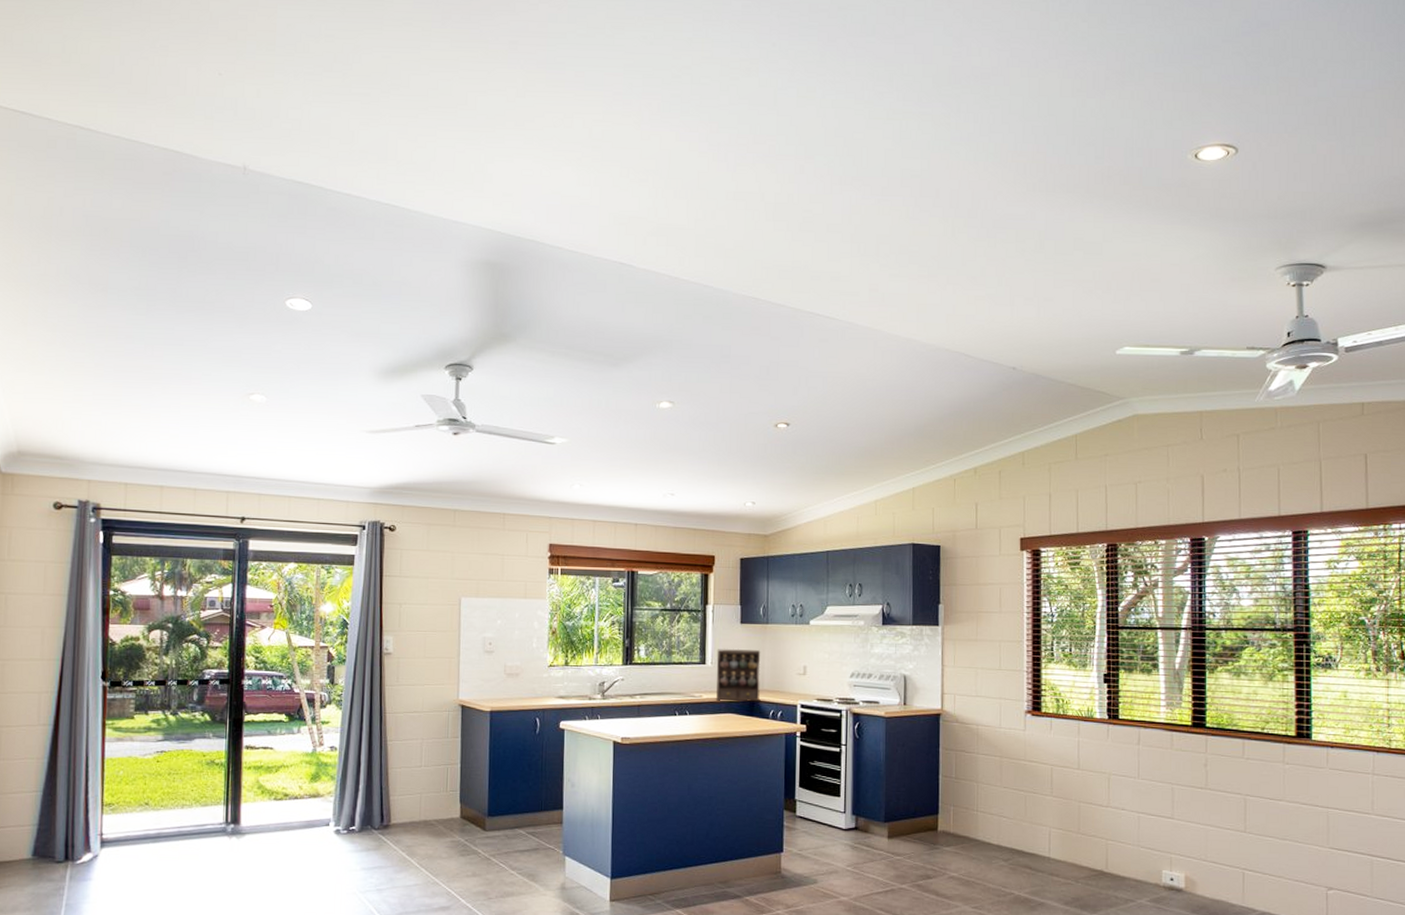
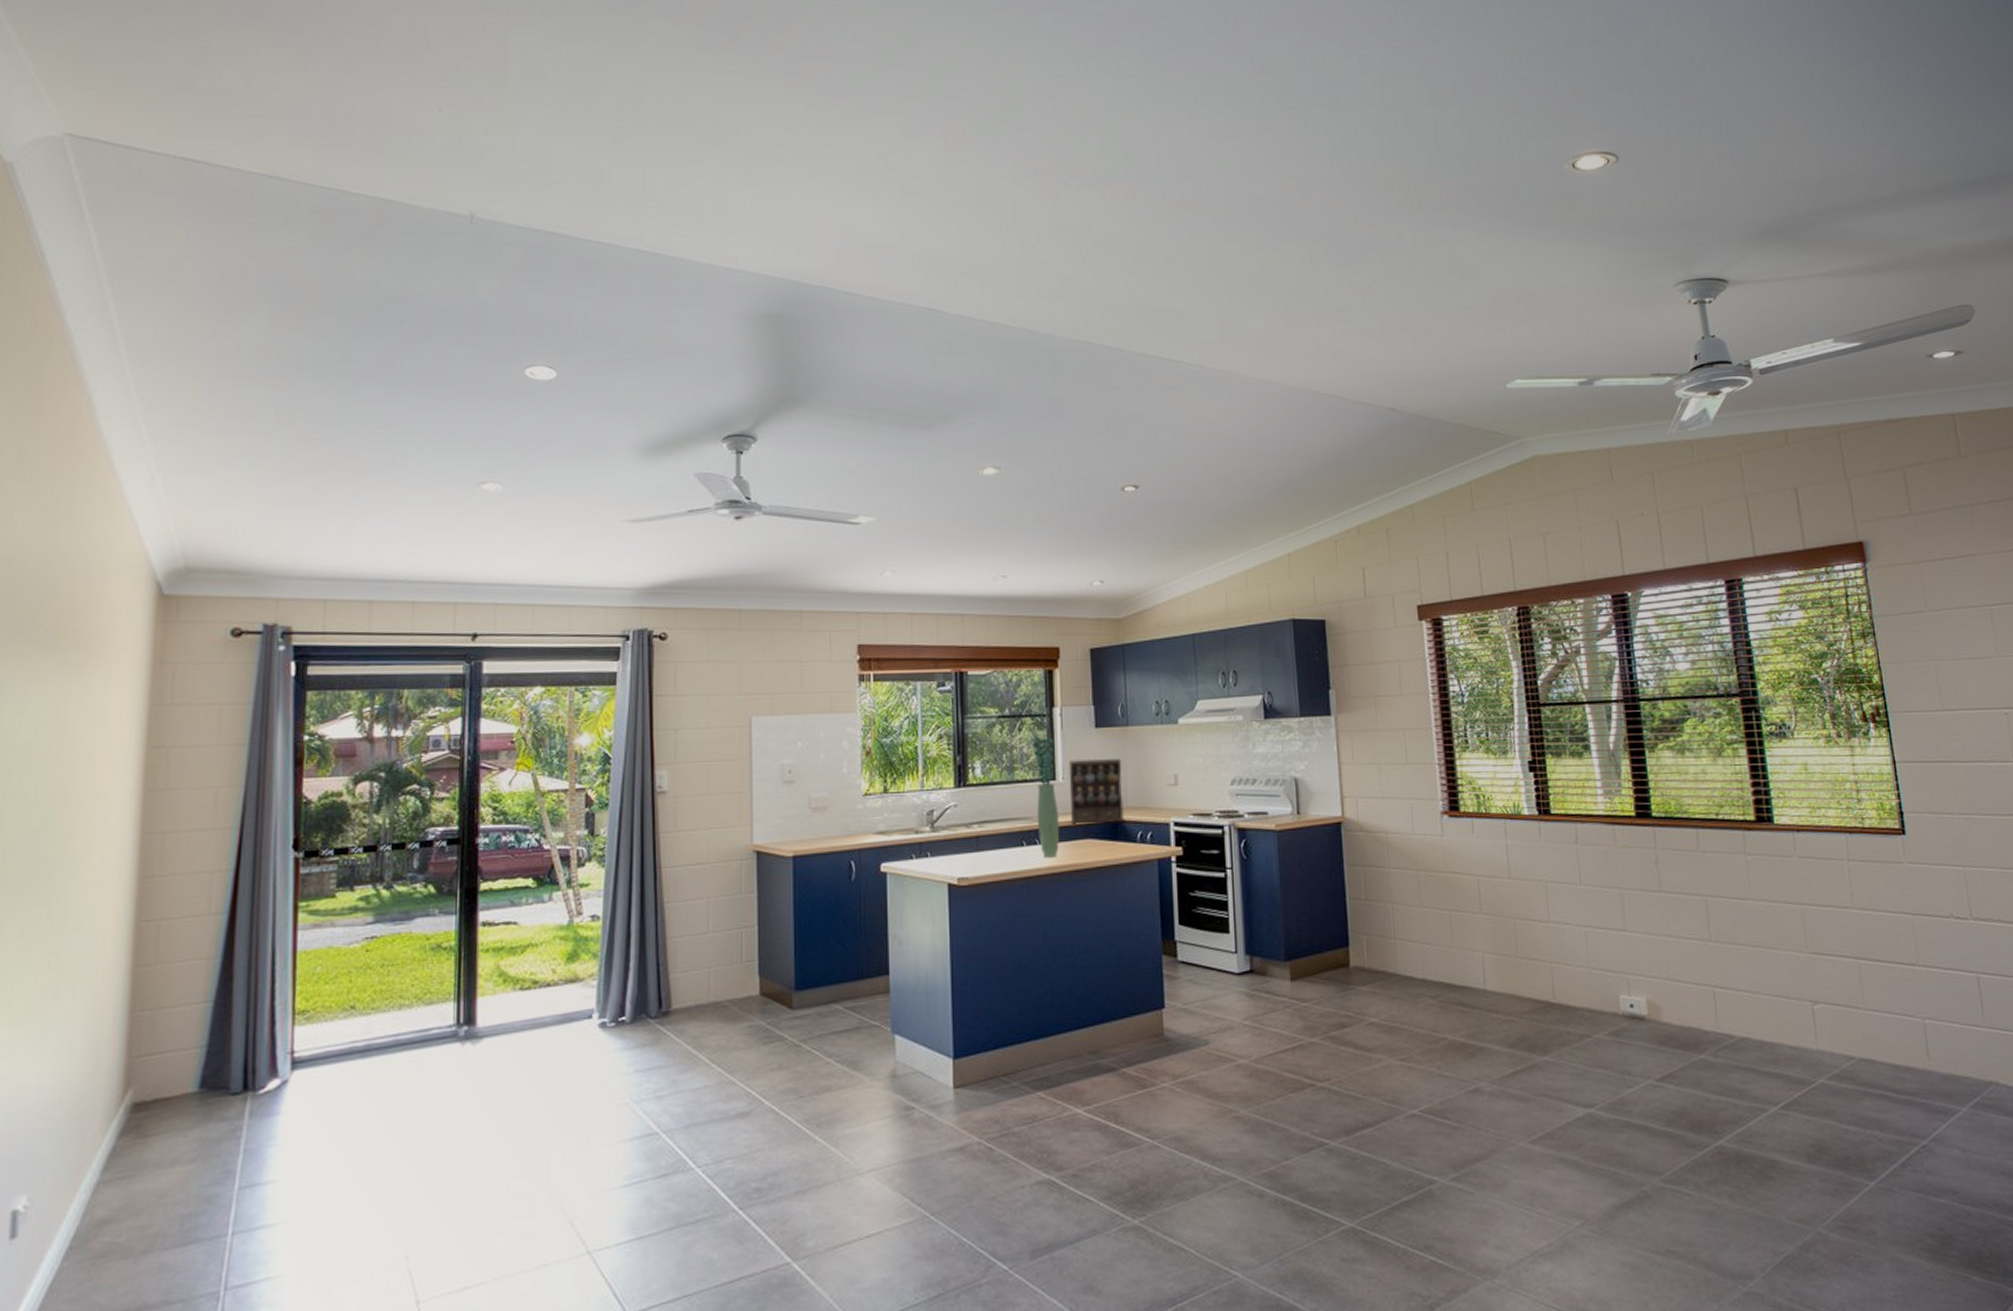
vase: none [688,625,707,726] -> present [1032,733,1060,858]

